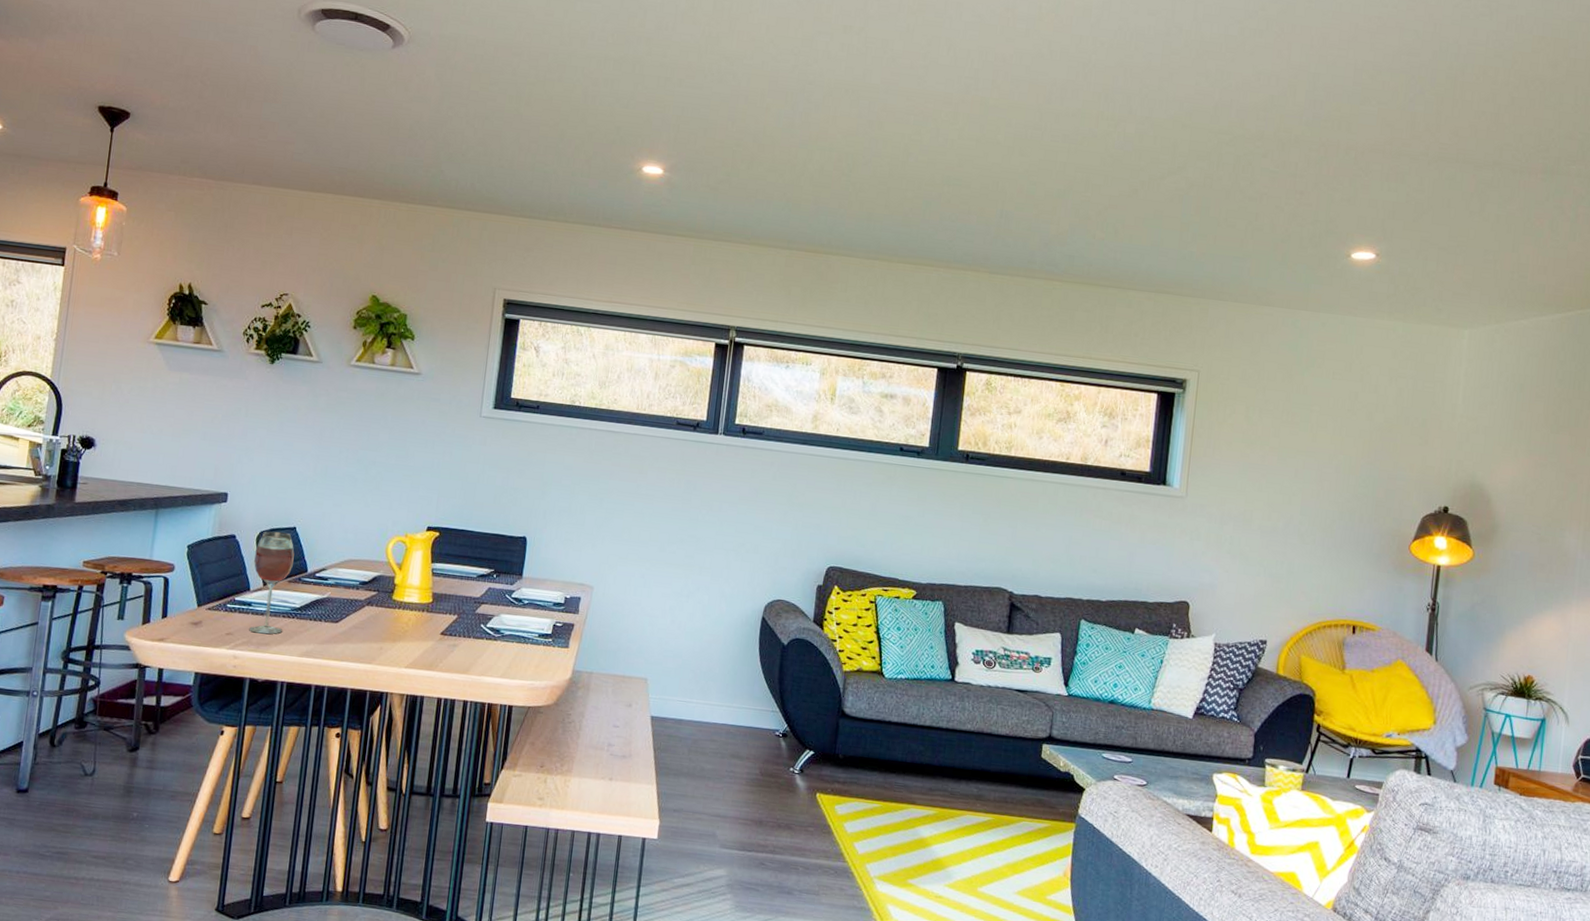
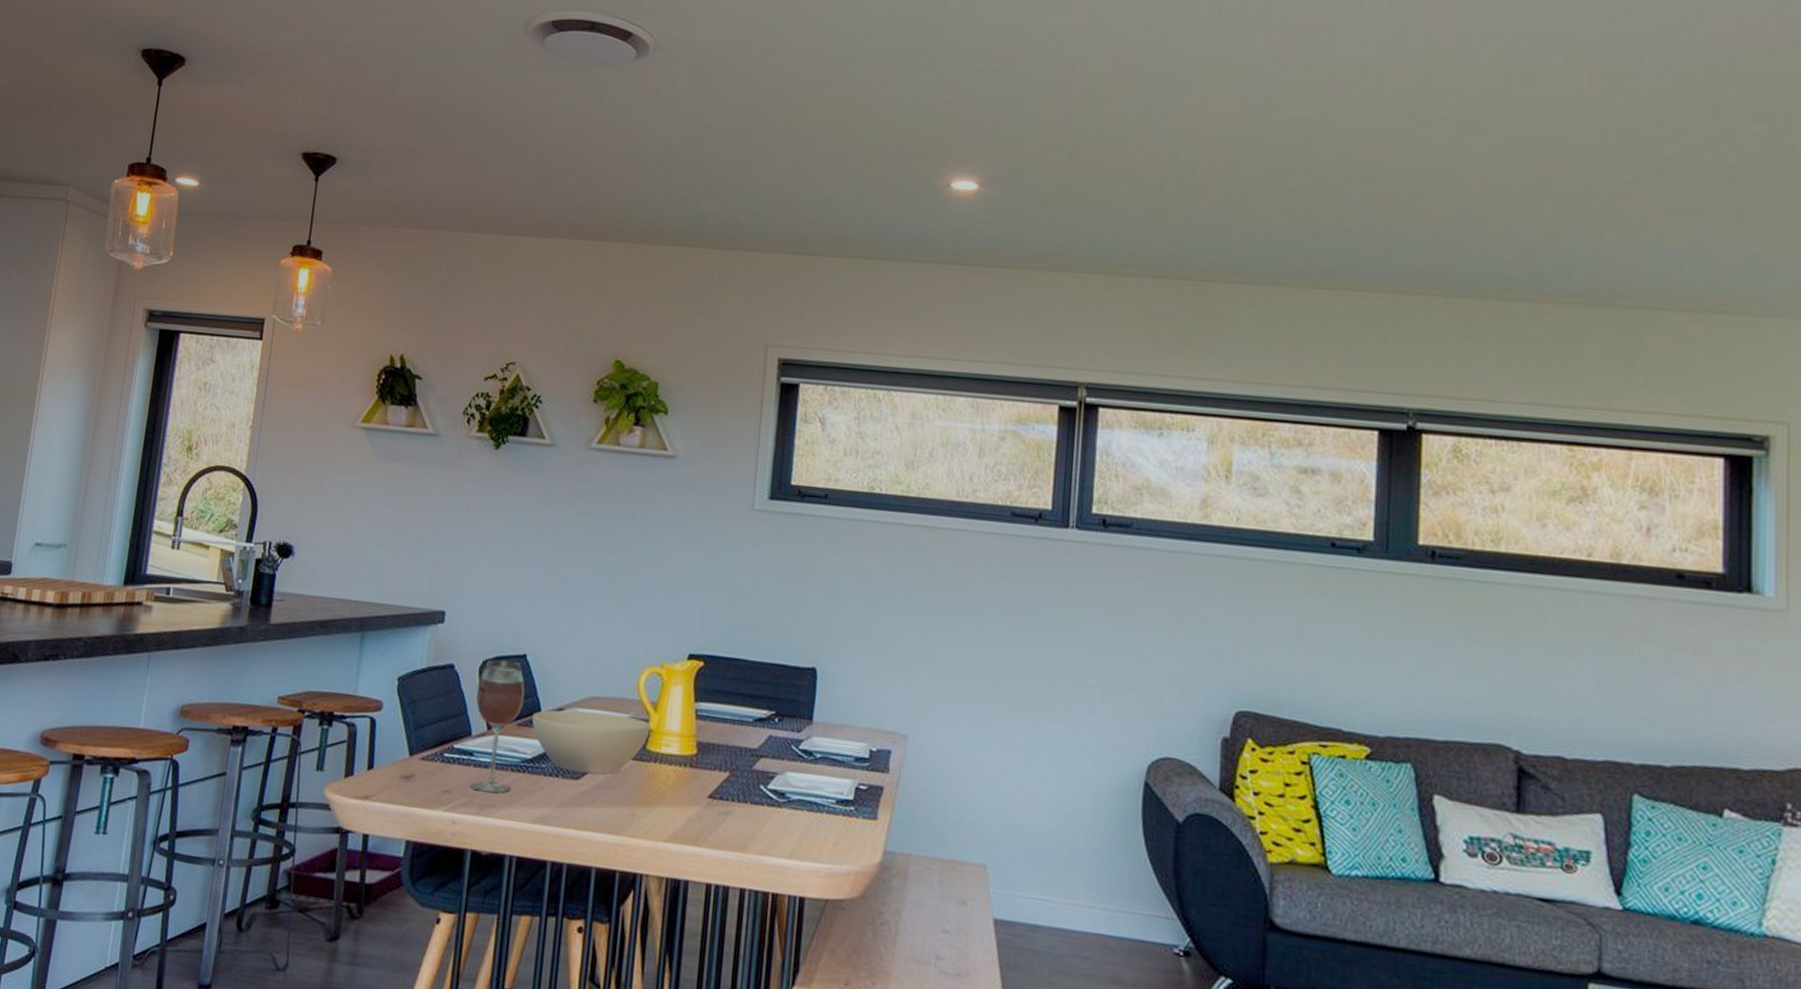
bowl: none [300,570,396,619] -> present [532,710,651,775]

